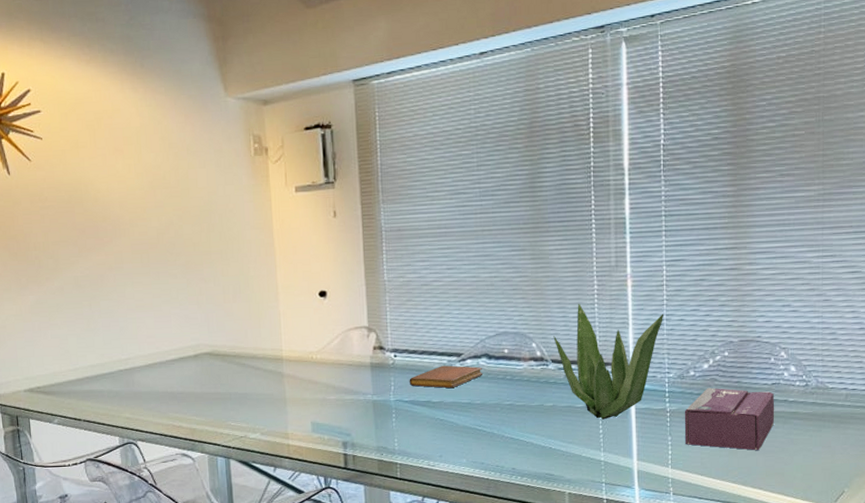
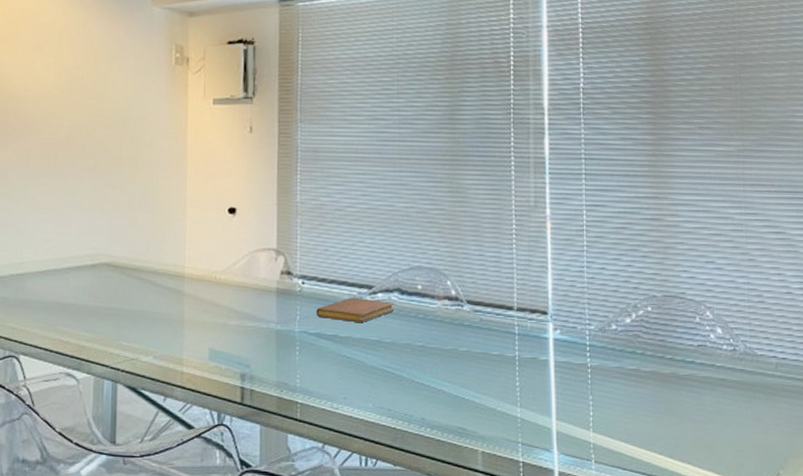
plant: present [553,303,664,420] -> none [469,242,585,371]
tissue box: present [684,387,775,450] -> none [606,344,702,418]

